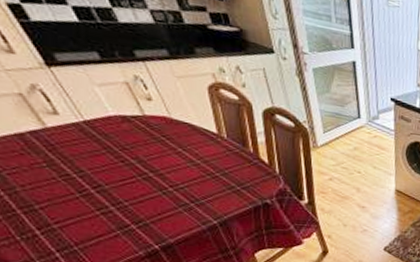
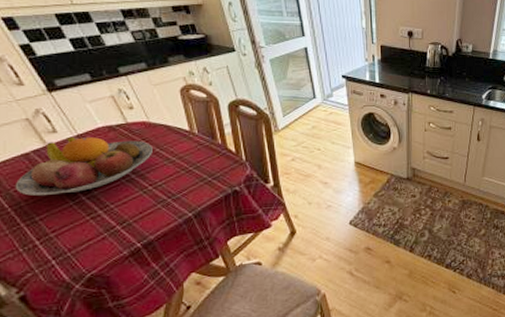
fruit bowl: none [8,121,174,184] -> present [15,136,153,196]

